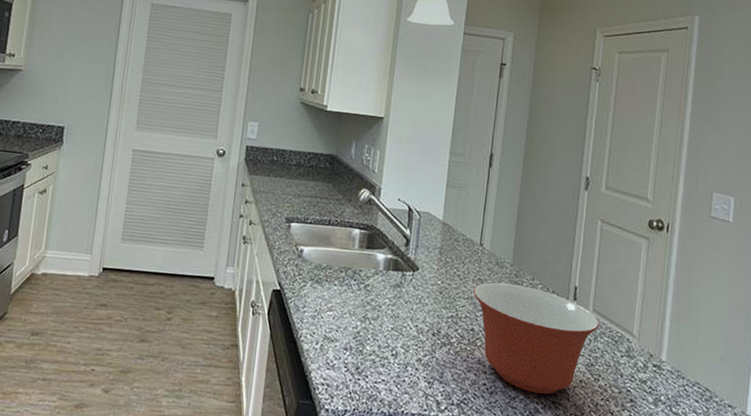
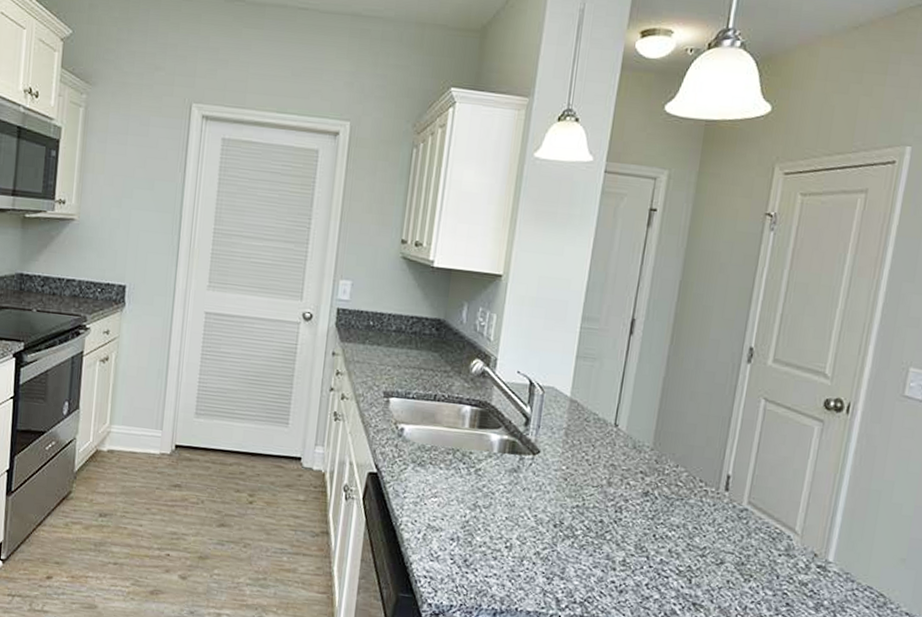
mixing bowl: present [473,282,600,395] -> none [604,469,756,595]

